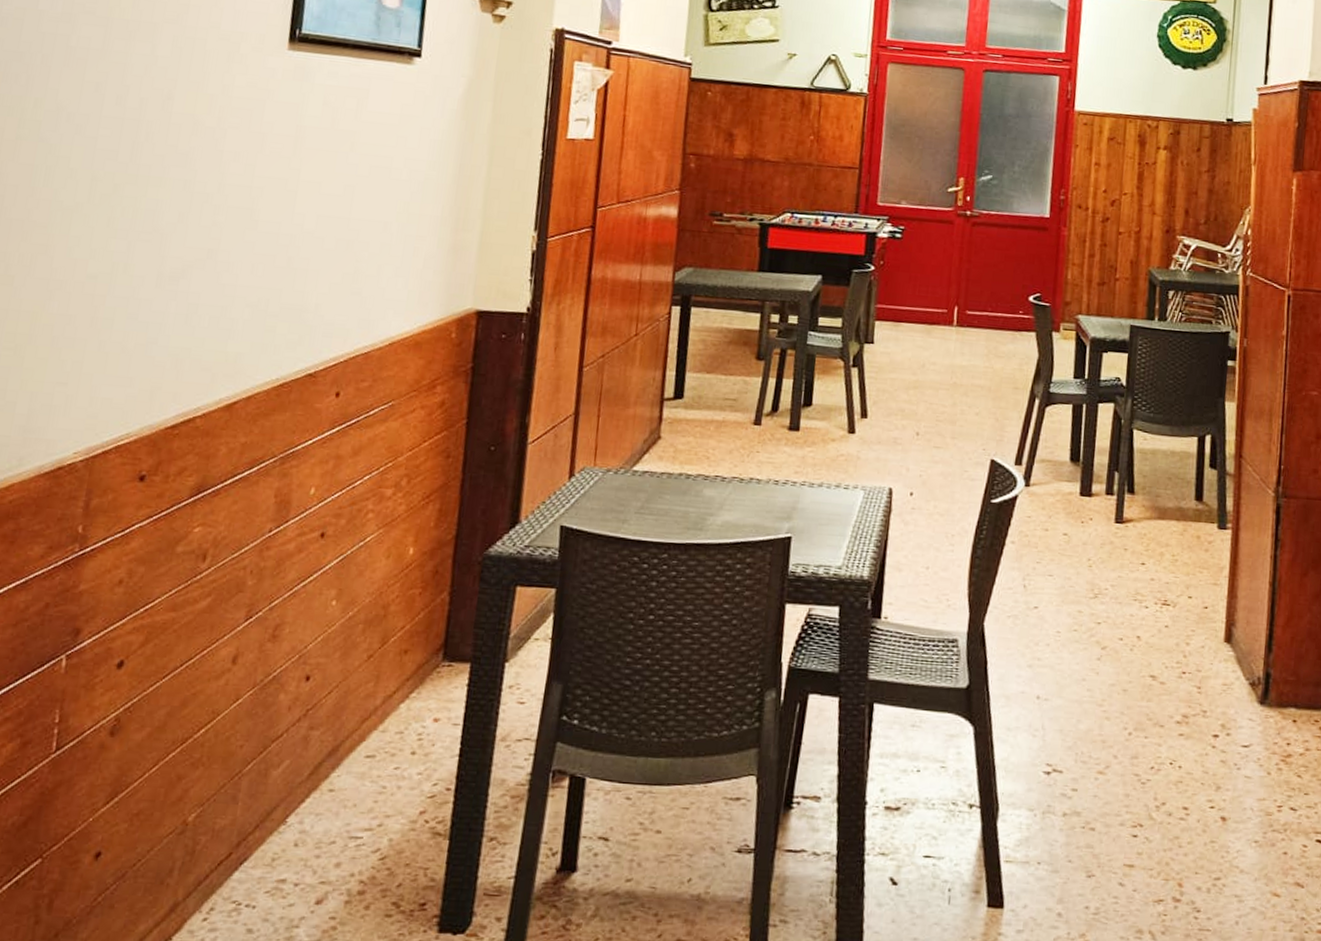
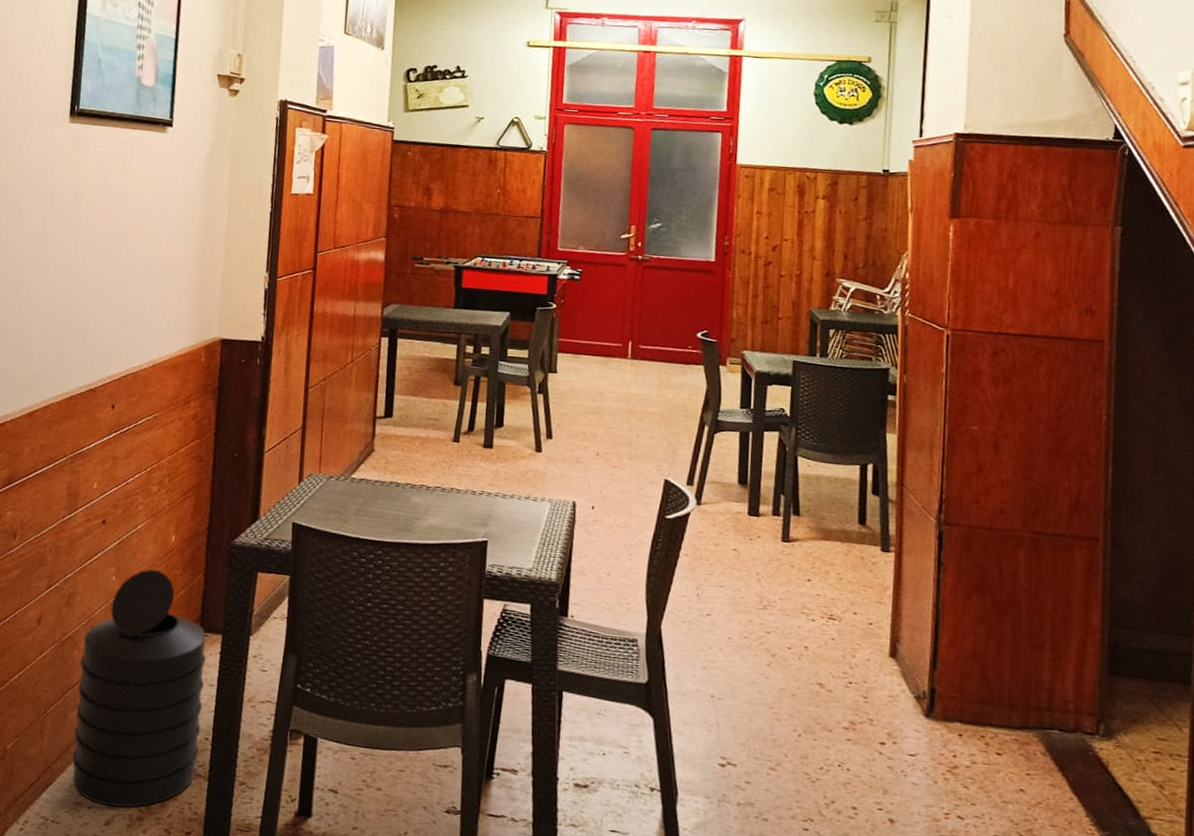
trash can: none [274,590,450,882] -> present [72,569,206,808]

